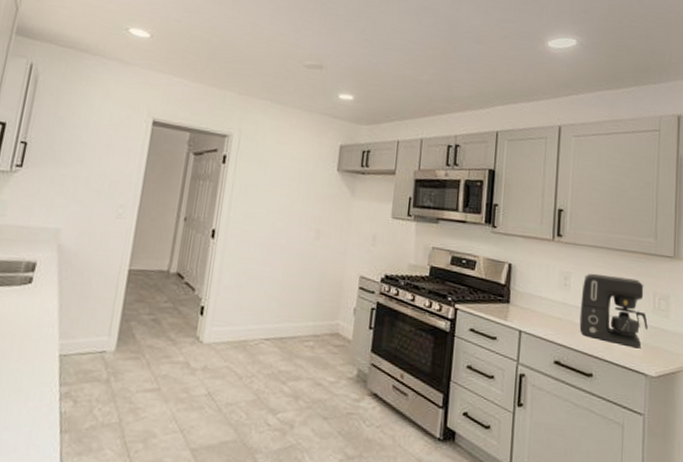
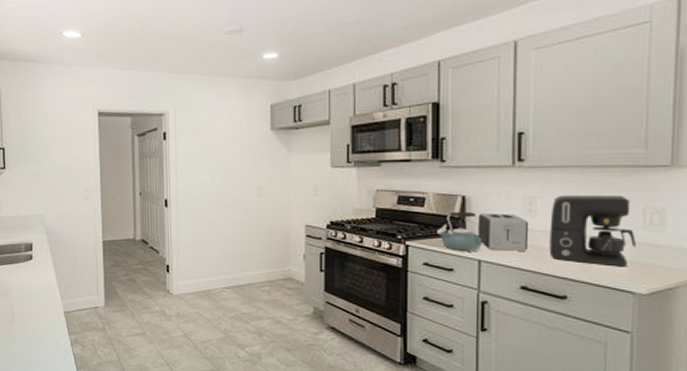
kettle: none [484,278,524,322] -> present [436,211,483,252]
toaster: none [520,283,564,326] -> present [478,213,529,252]

